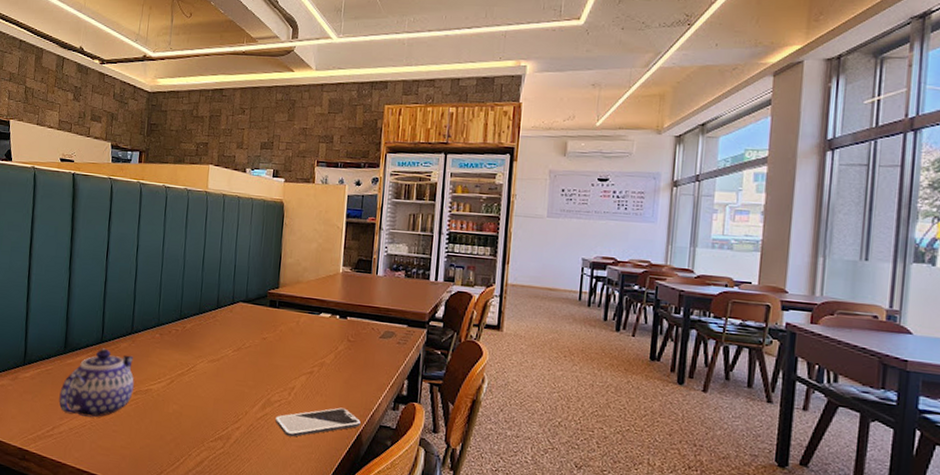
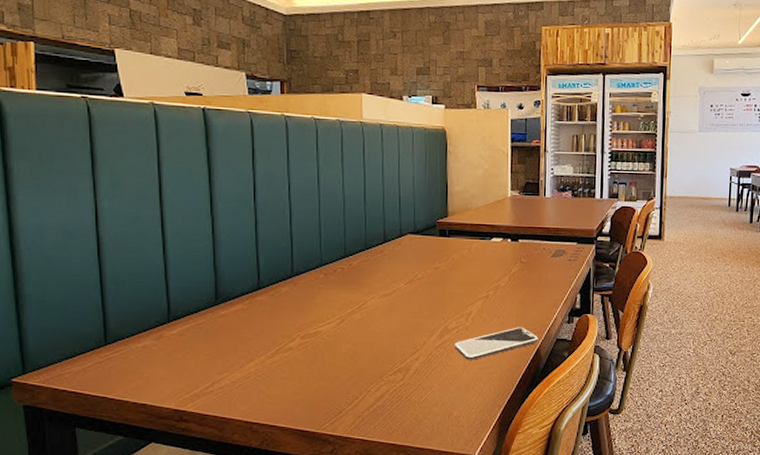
teapot: present [59,348,134,418] -> none [215,295,300,367]

